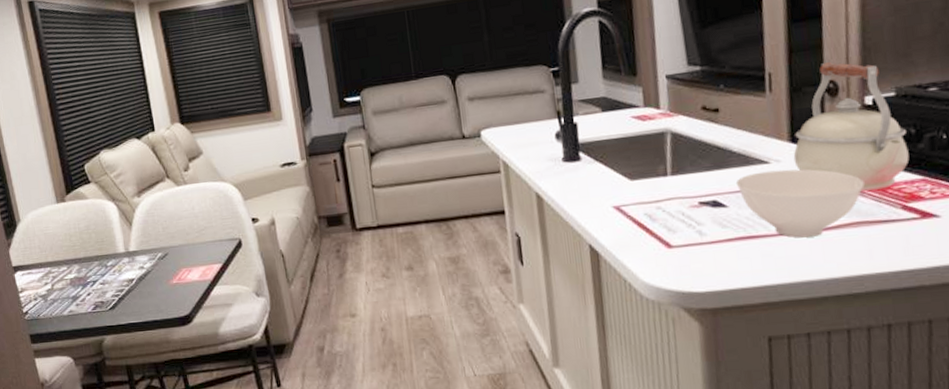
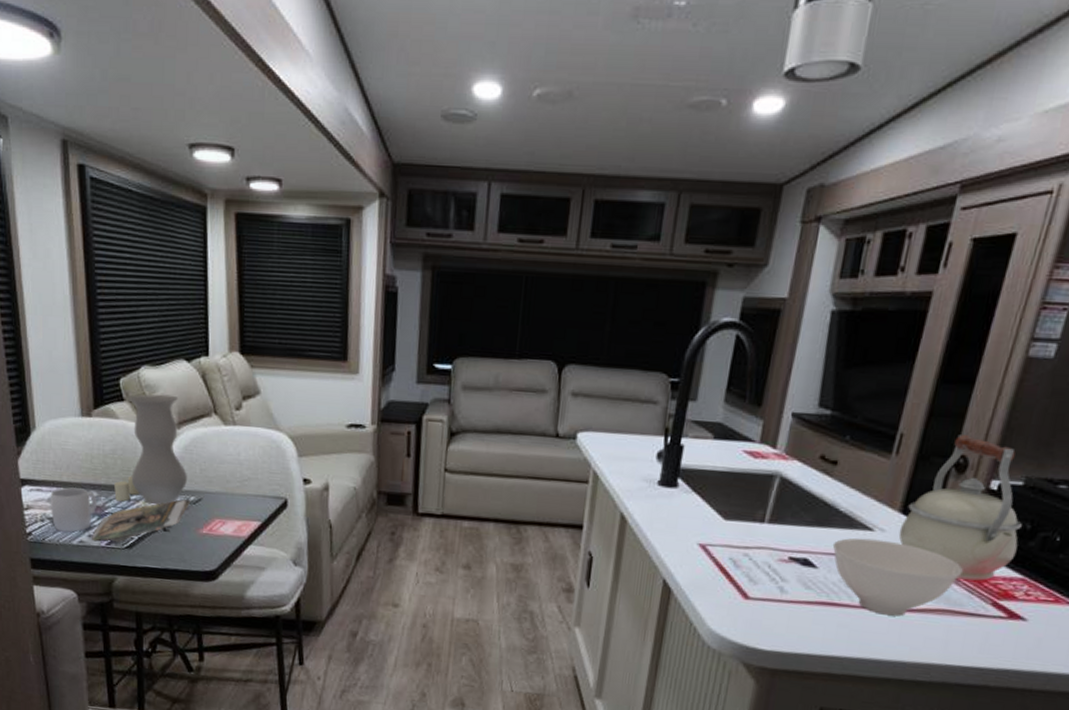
mug: none [39,264,80,307] -> present [50,487,96,533]
magazine: none [79,255,159,309] -> present [92,499,191,543]
candle: none [92,245,115,270] -> present [114,476,140,502]
vase: none [93,169,154,266] -> present [128,394,188,504]

